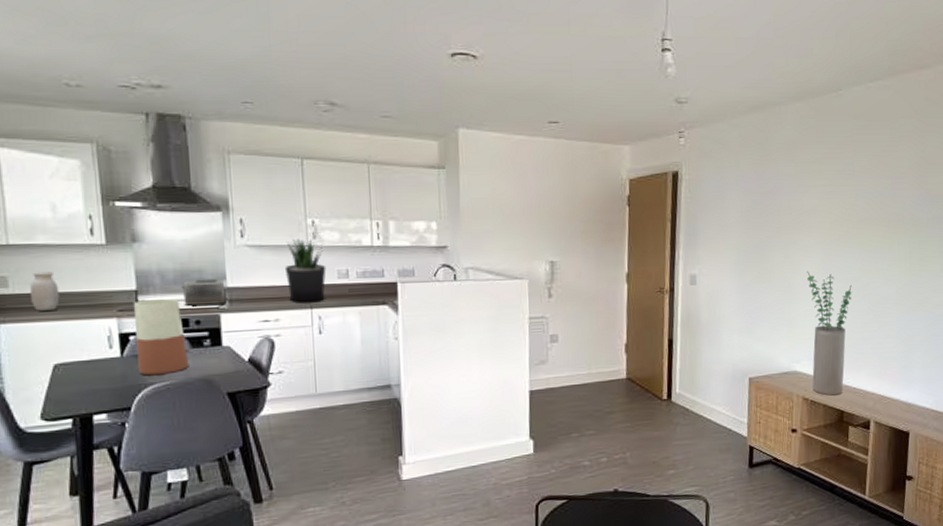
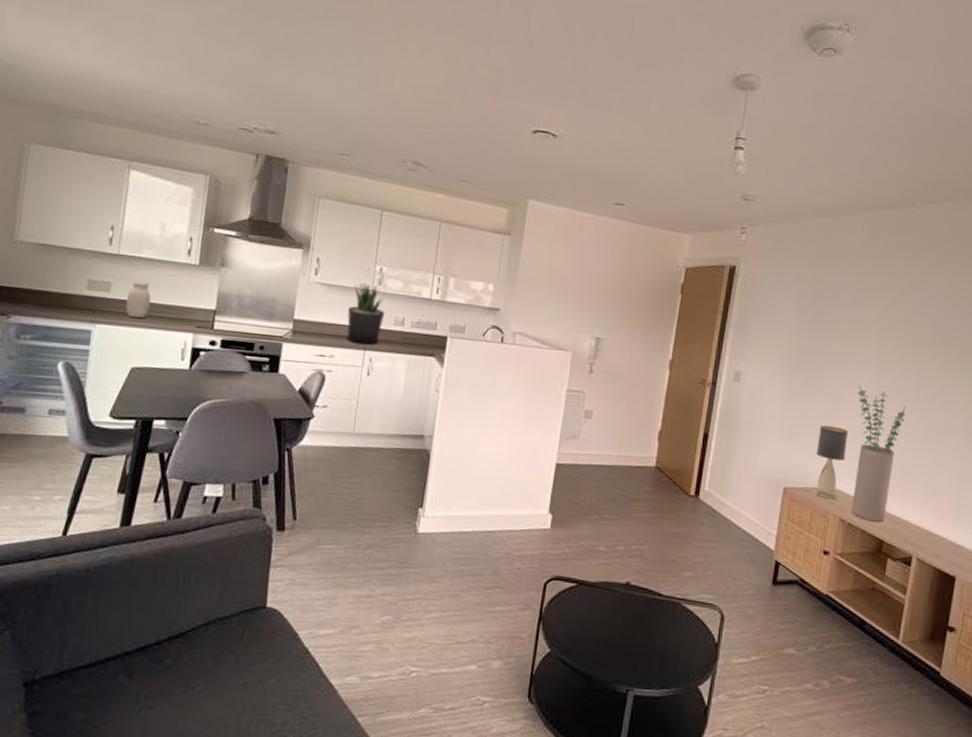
vase: present [133,299,189,376] -> none [201,320,250,393]
toaster: present [181,278,229,307] -> none [253,307,295,335]
table lamp: none [775,313,803,383] -> present [816,425,849,500]

